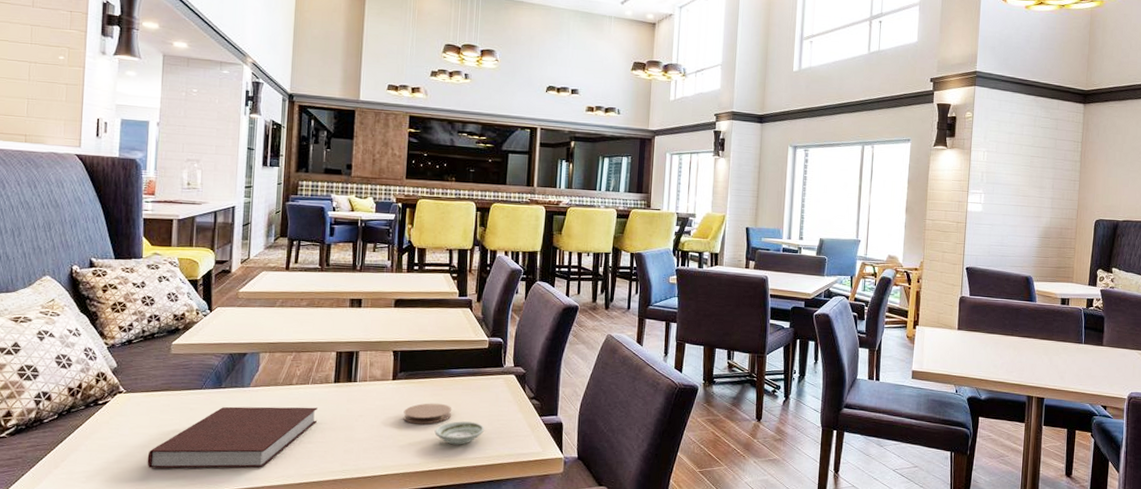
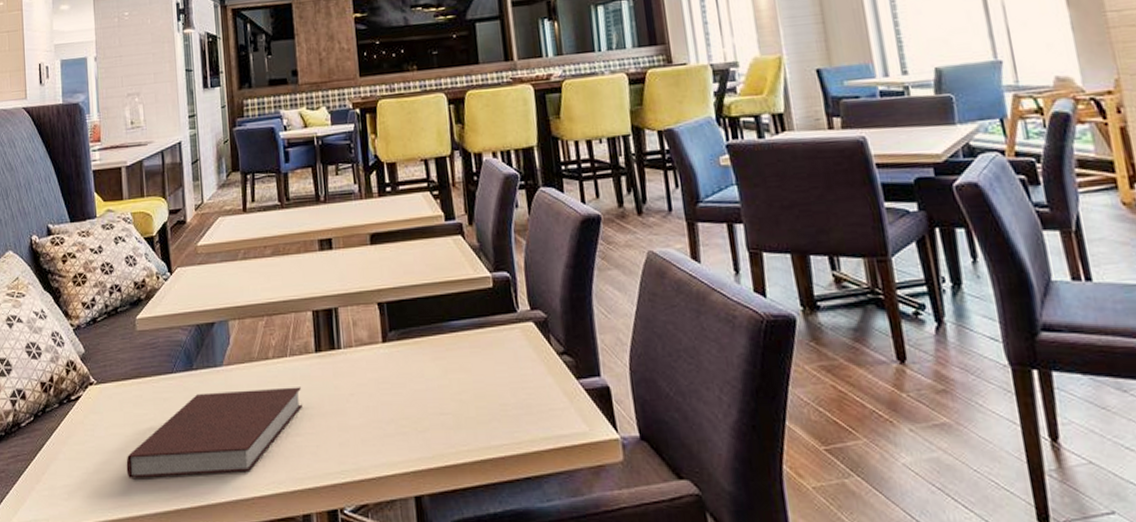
coaster: present [403,403,452,425] -> none [402,370,463,401]
saucer: present [434,421,485,445] -> none [444,393,508,428]

